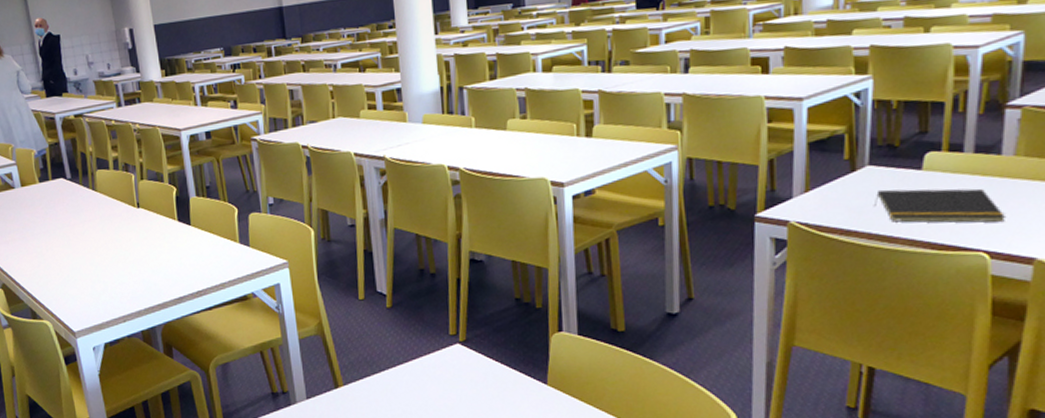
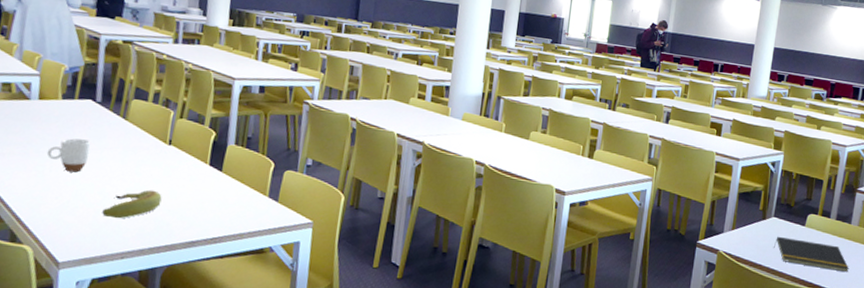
mug: none [40,216,75,249] -> present [46,138,91,173]
banana: none [97,253,145,286] -> present [102,189,162,219]

